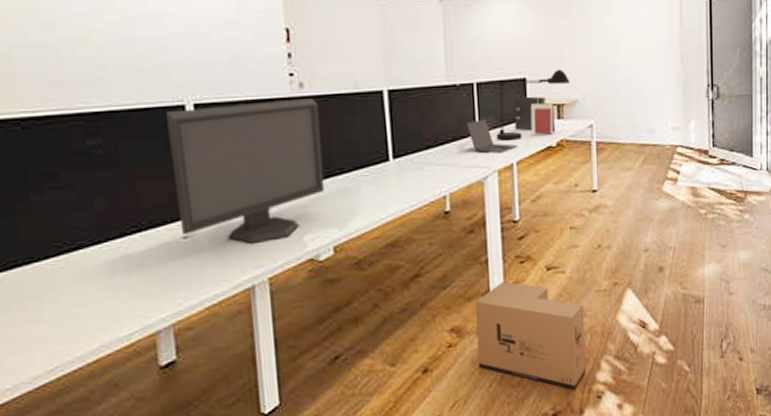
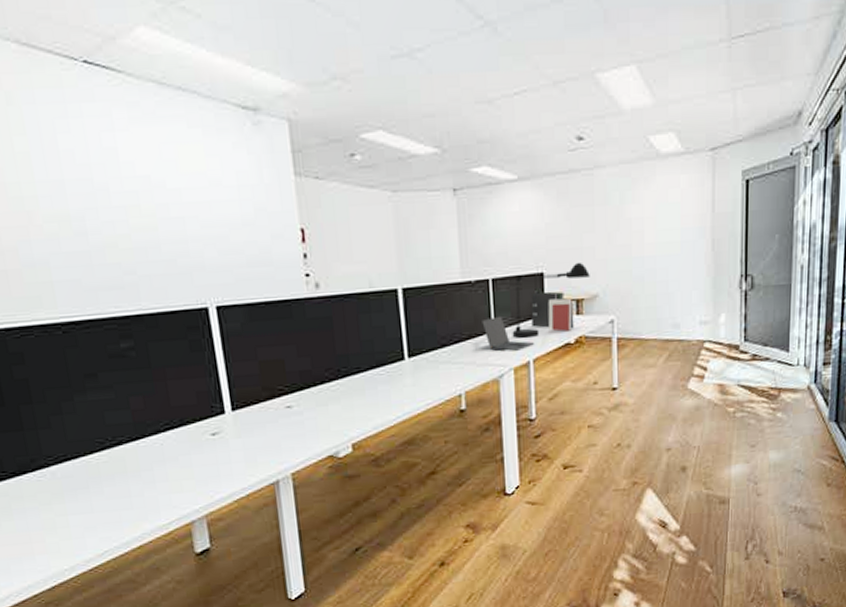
monitor: present [165,98,325,244] -> none [190,298,343,441]
cardboard box: present [474,281,586,390] -> none [490,479,602,587]

